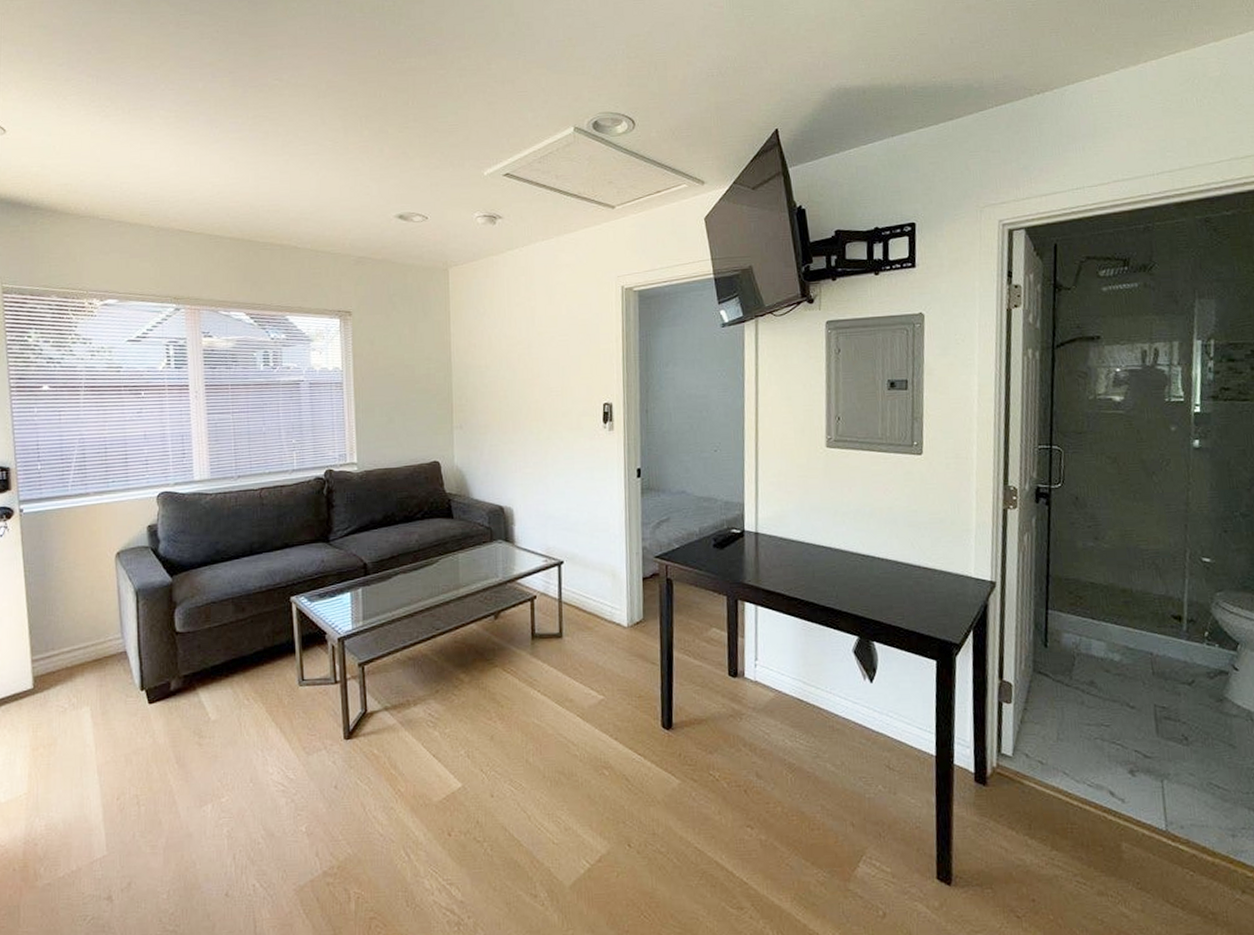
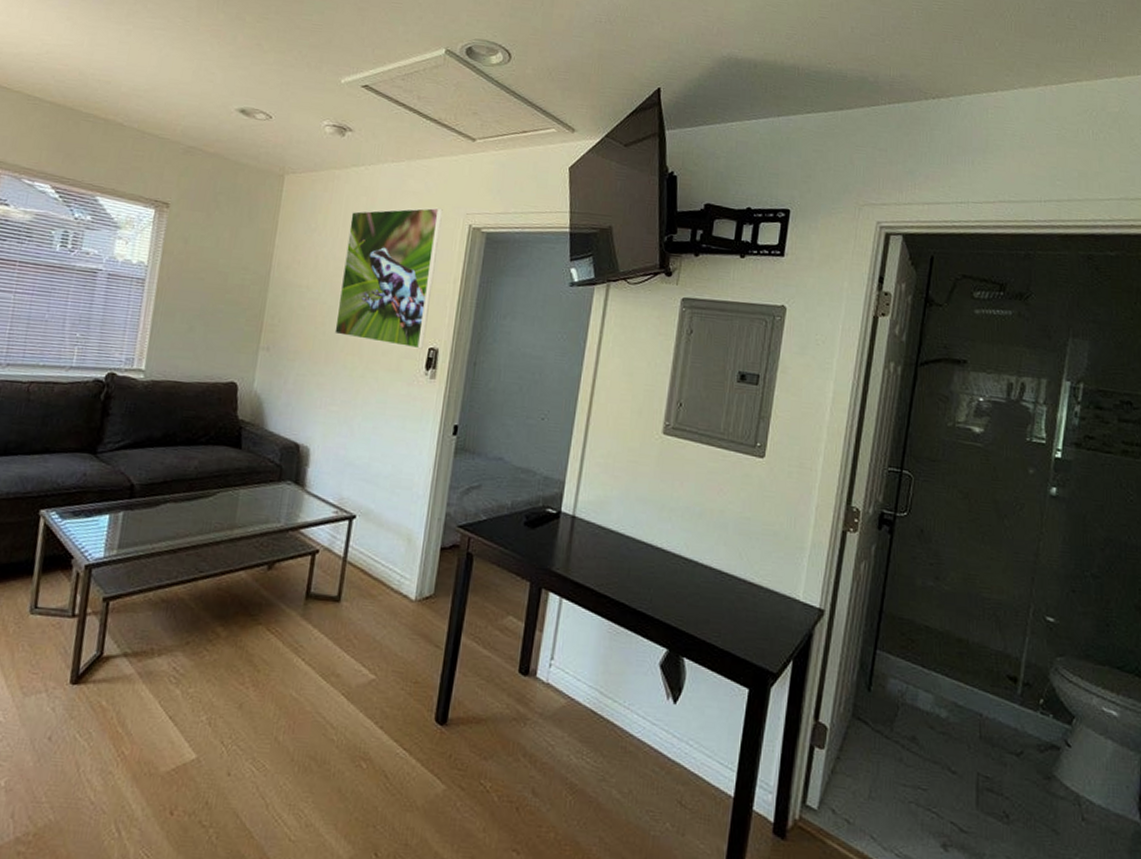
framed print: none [514,275,599,406] -> present [334,207,443,349]

